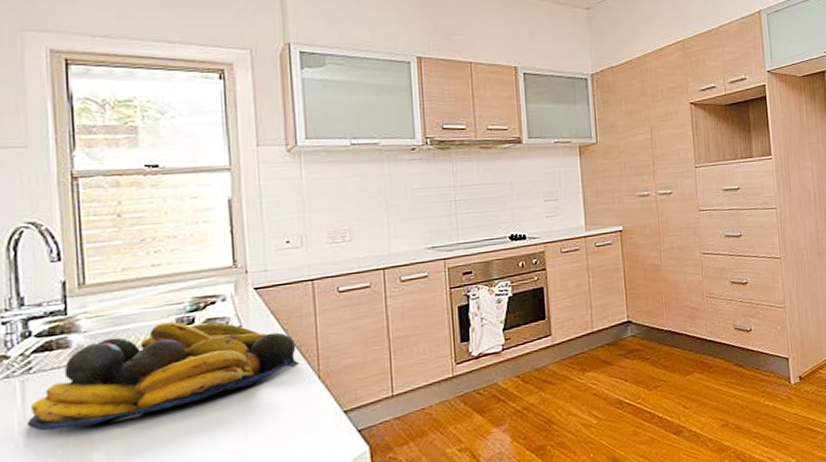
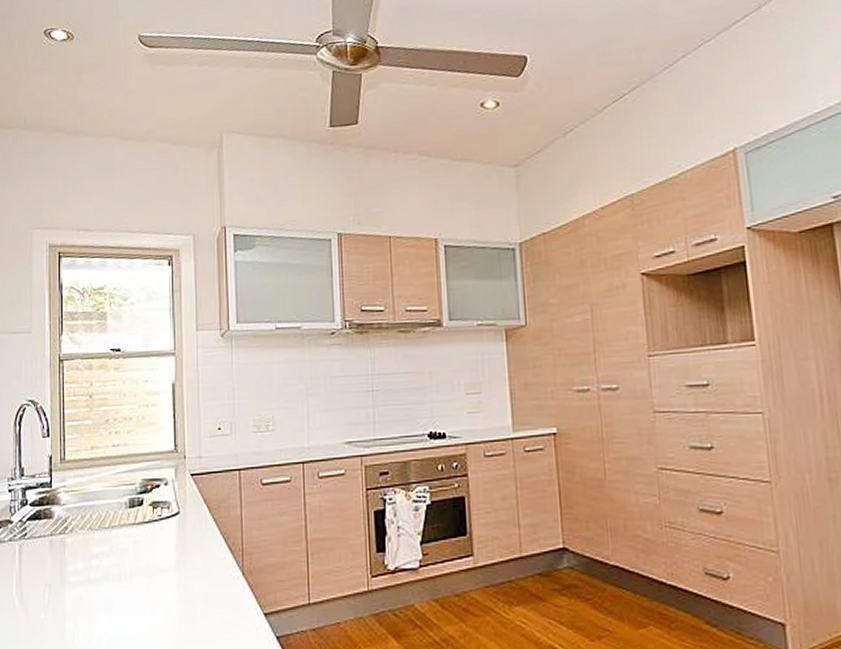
fruit bowl: present [26,322,299,431] -> none [21,502,226,594]

